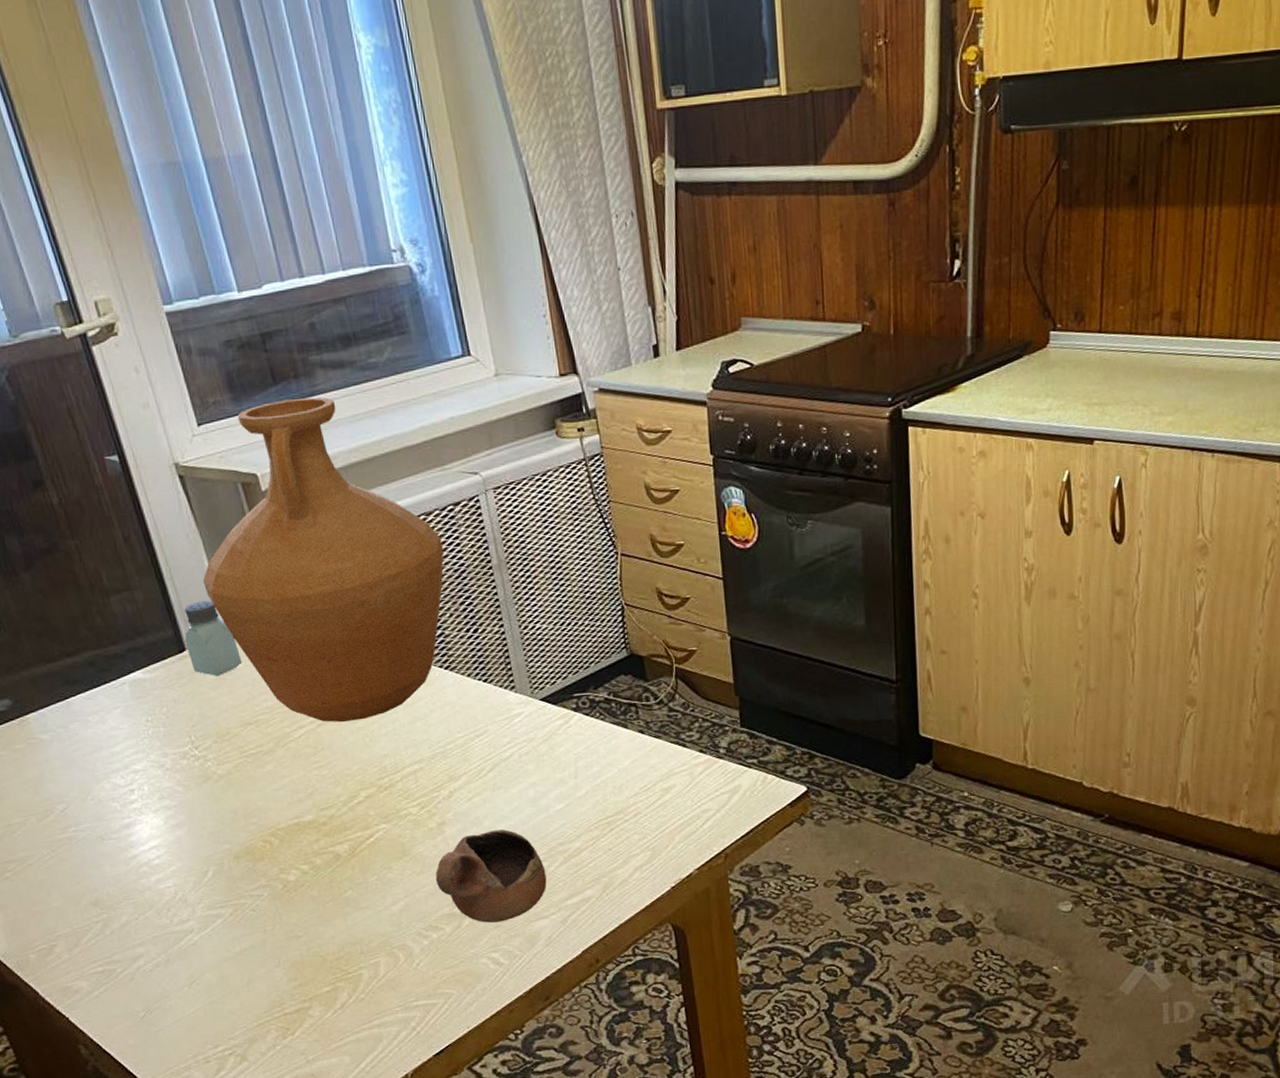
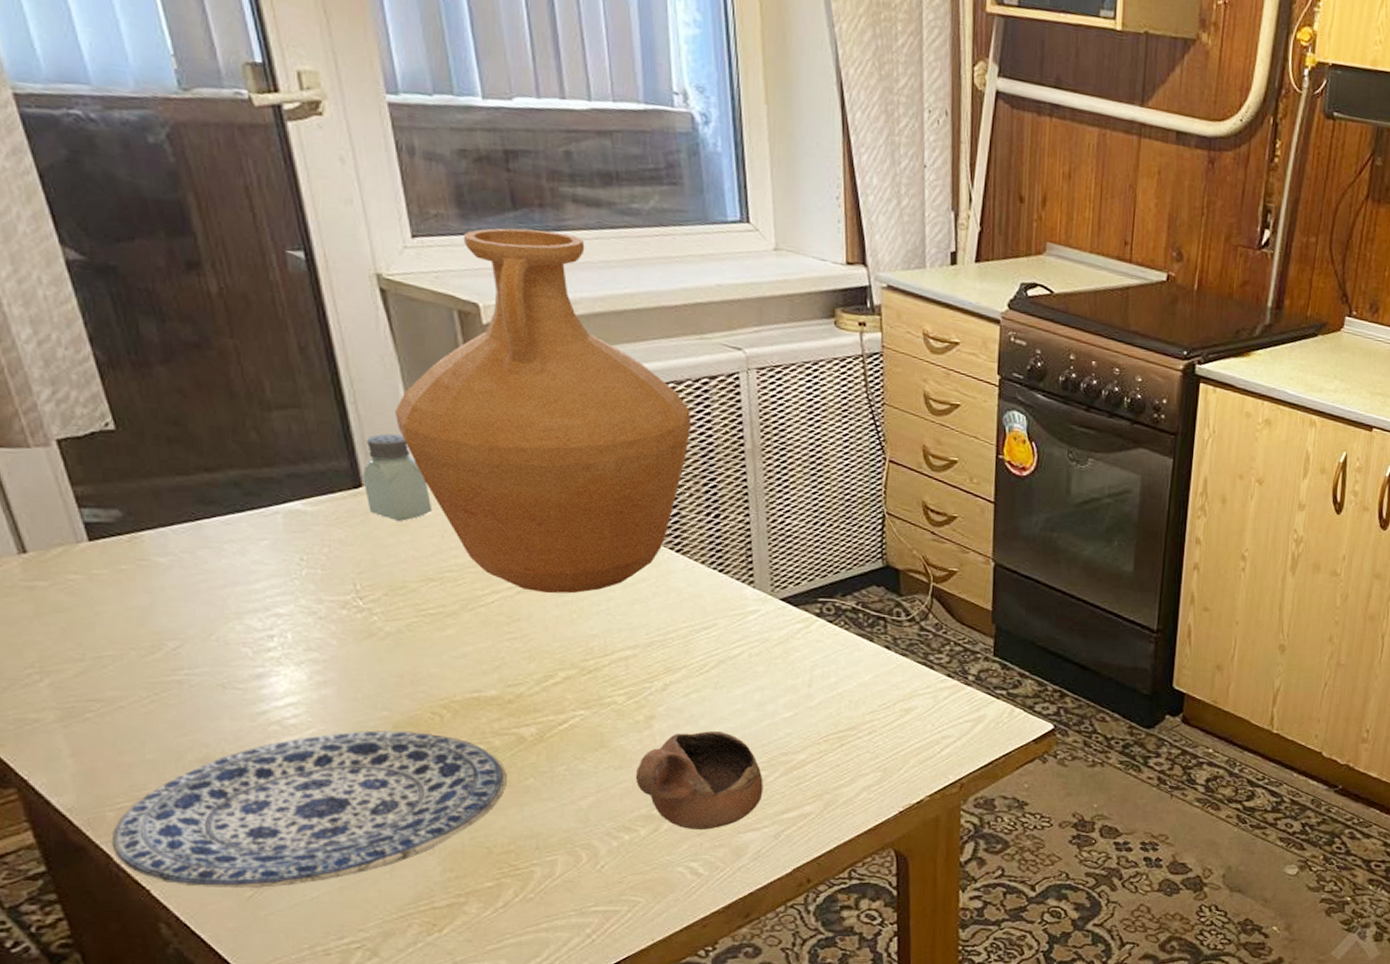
plate: none [36,860,331,1012] -> present [111,730,507,889]

